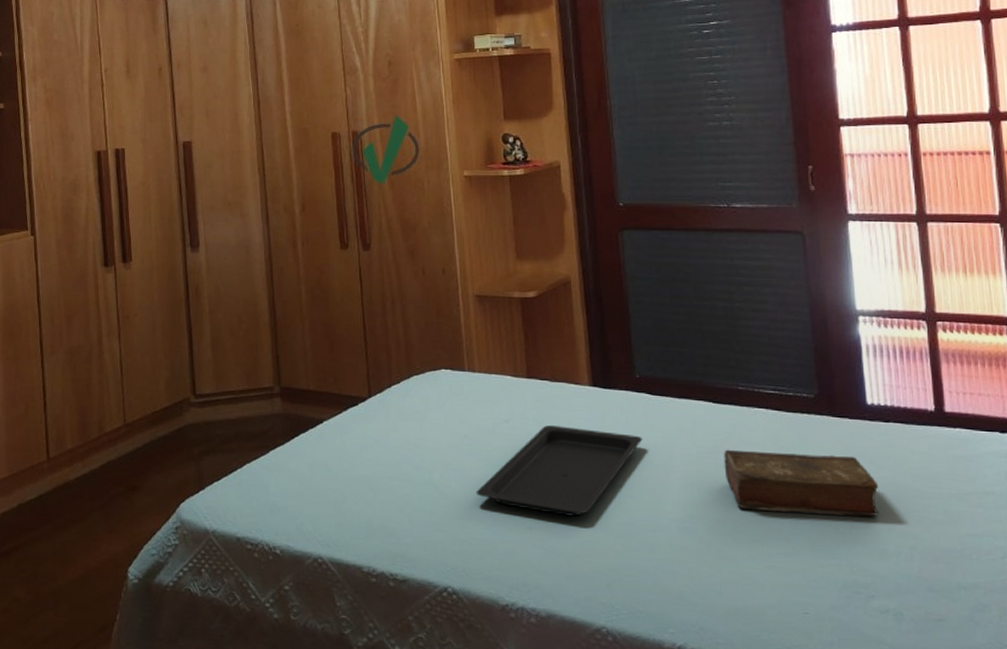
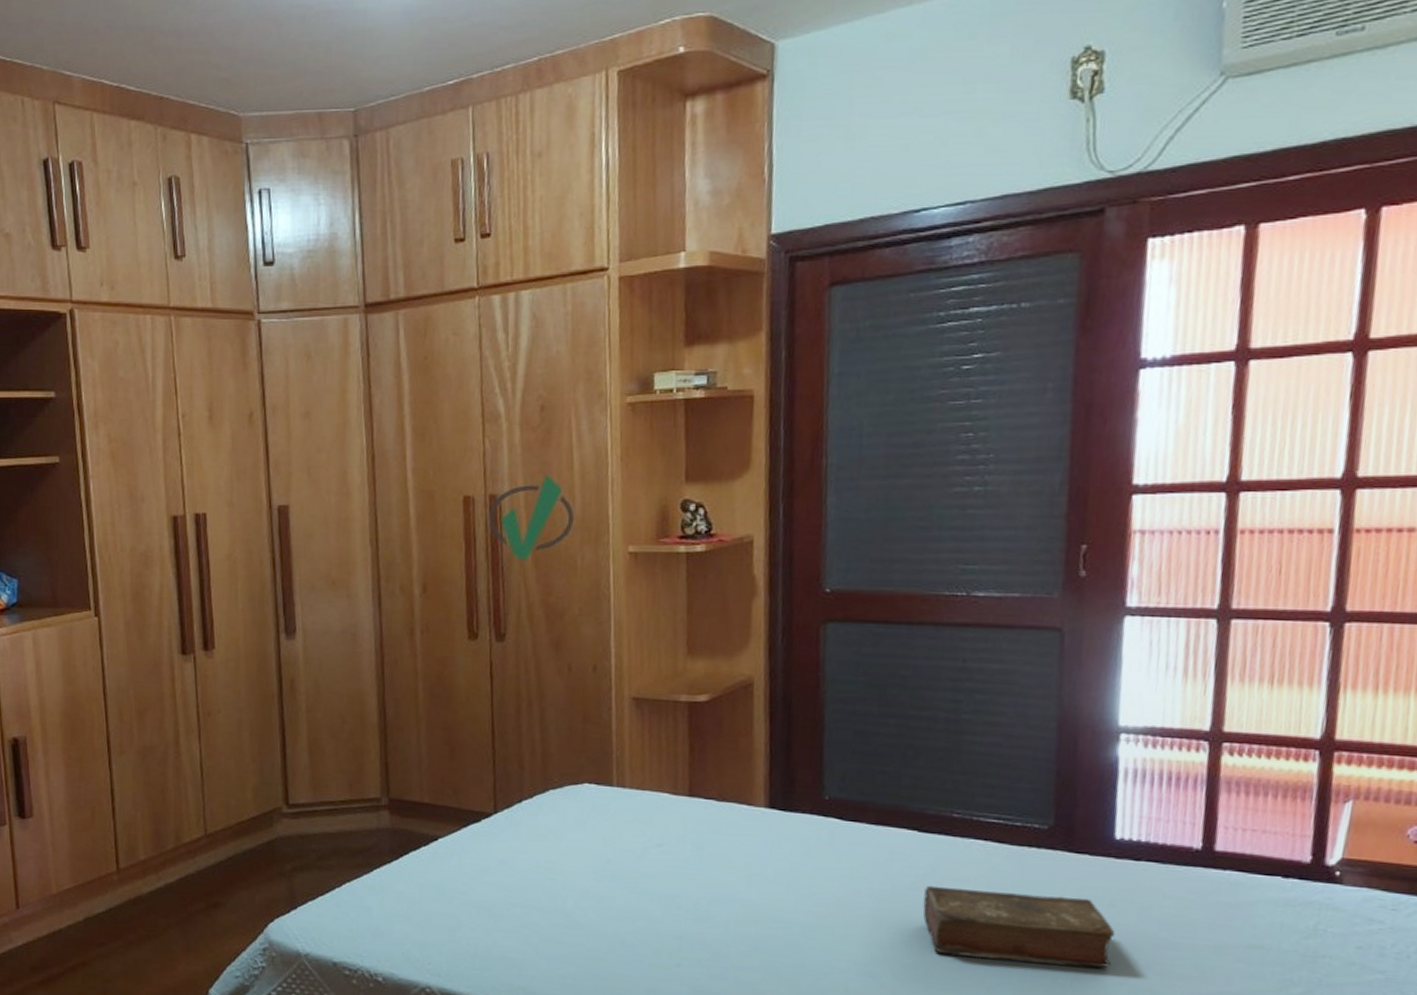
serving tray: present [476,425,643,517] -> none [616,851,826,954]

